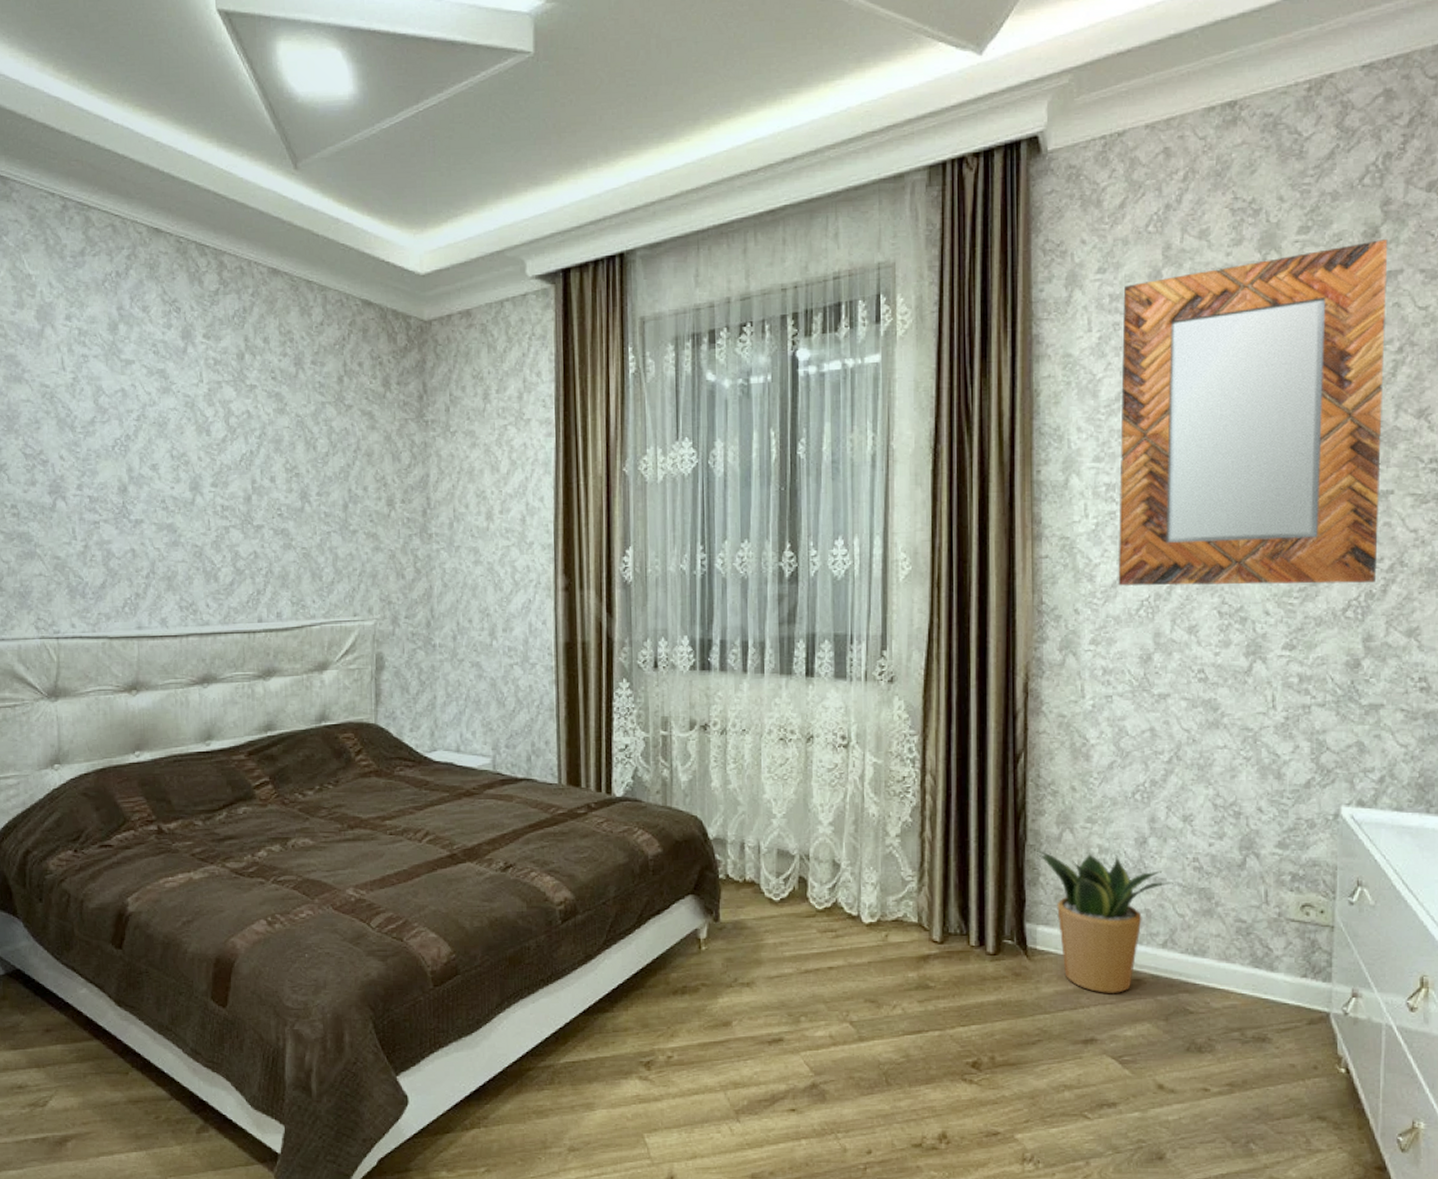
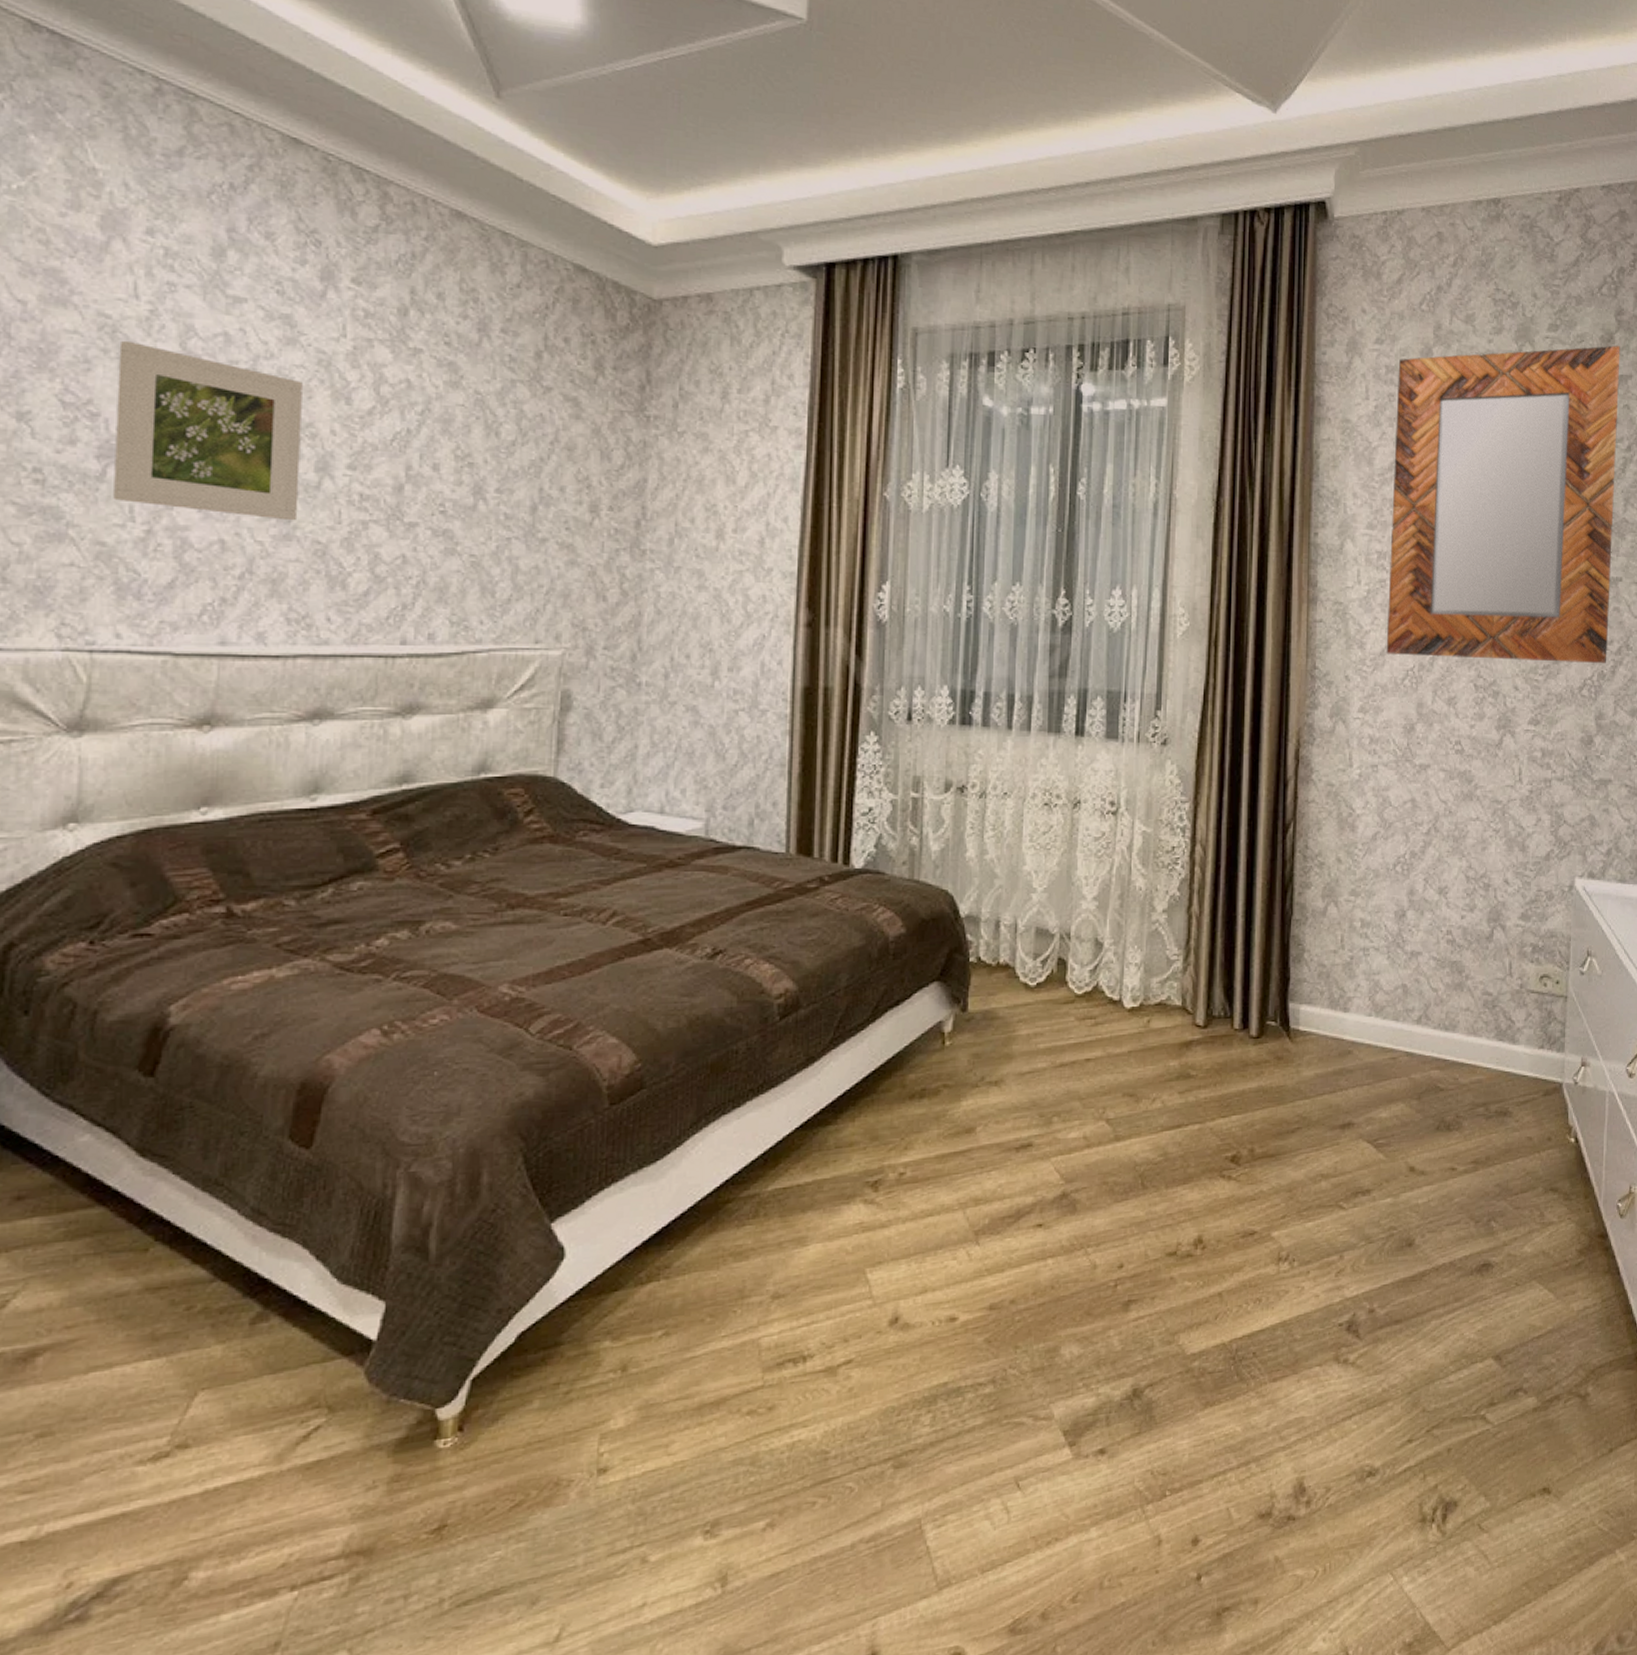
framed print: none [56,403,181,531] -> present [113,340,303,521]
potted plant: present [1034,848,1173,994] -> none [1300,923,1429,1075]

